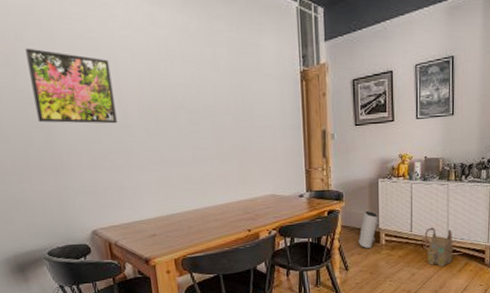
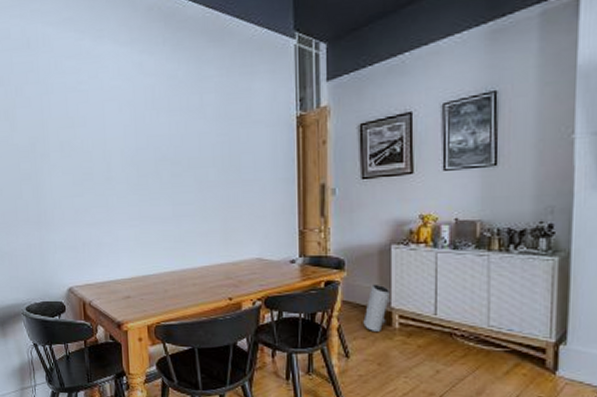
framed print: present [25,48,117,124] -> none [23,102,100,177]
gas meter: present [421,227,454,268] -> none [449,311,498,367]

